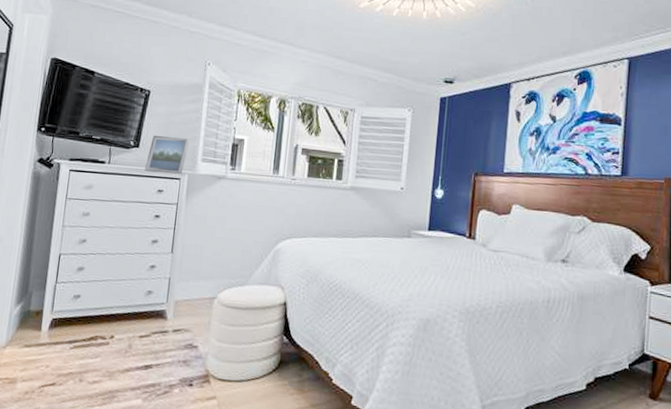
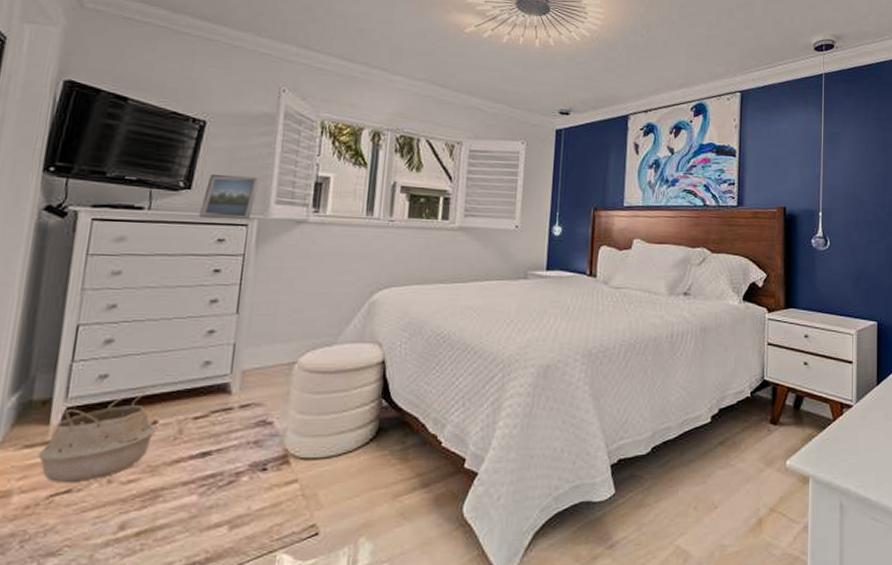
woven basket: none [33,310,113,378] -> present [37,390,156,482]

